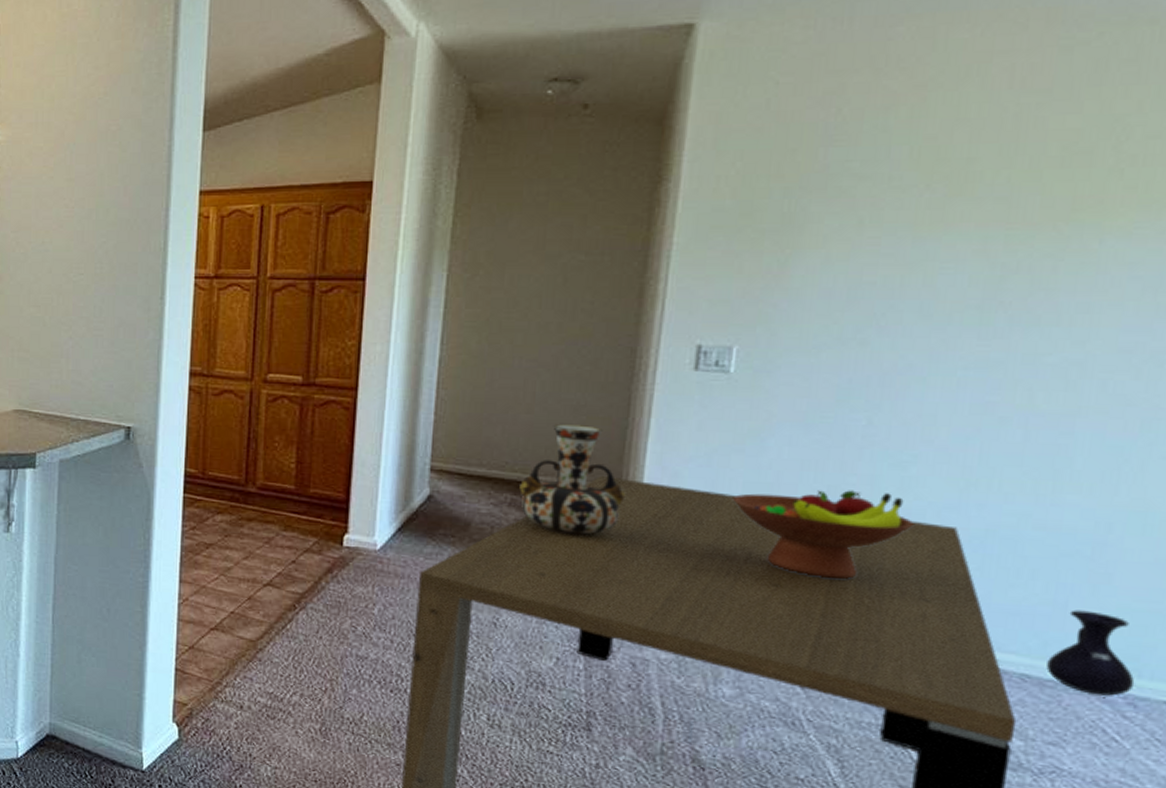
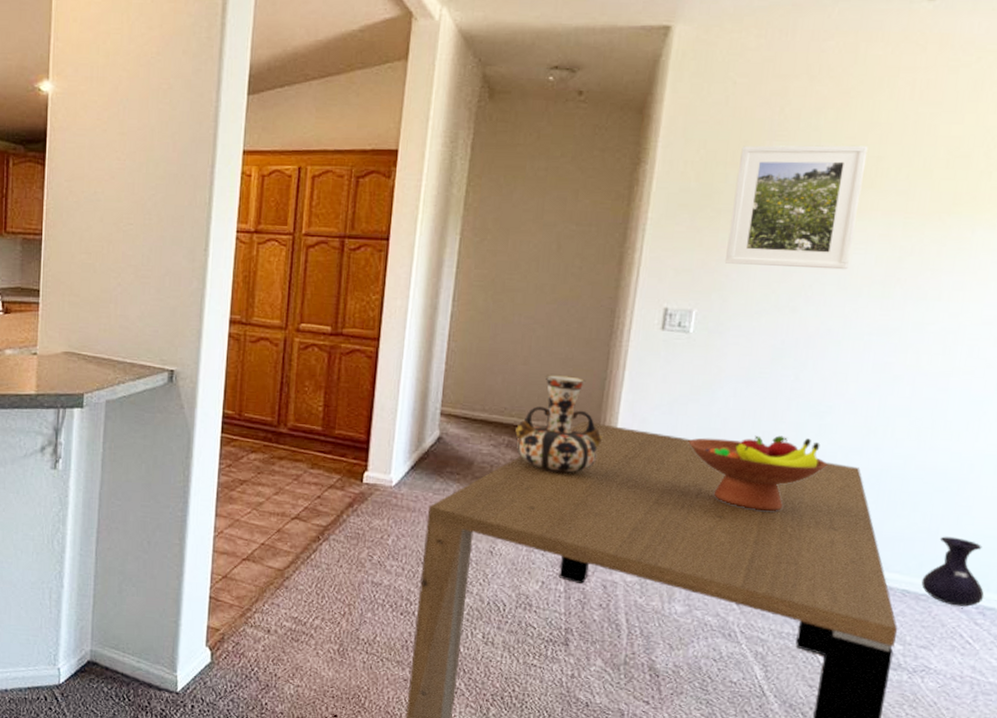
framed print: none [772,146,954,294] -> present [725,145,868,270]

